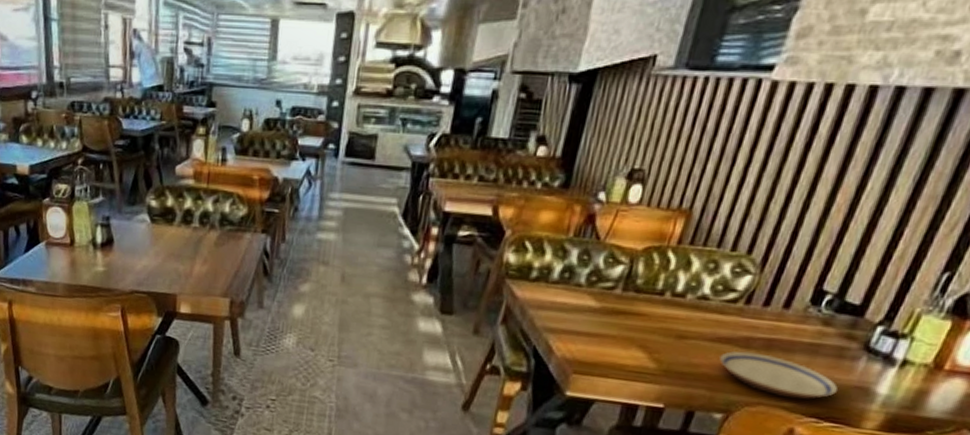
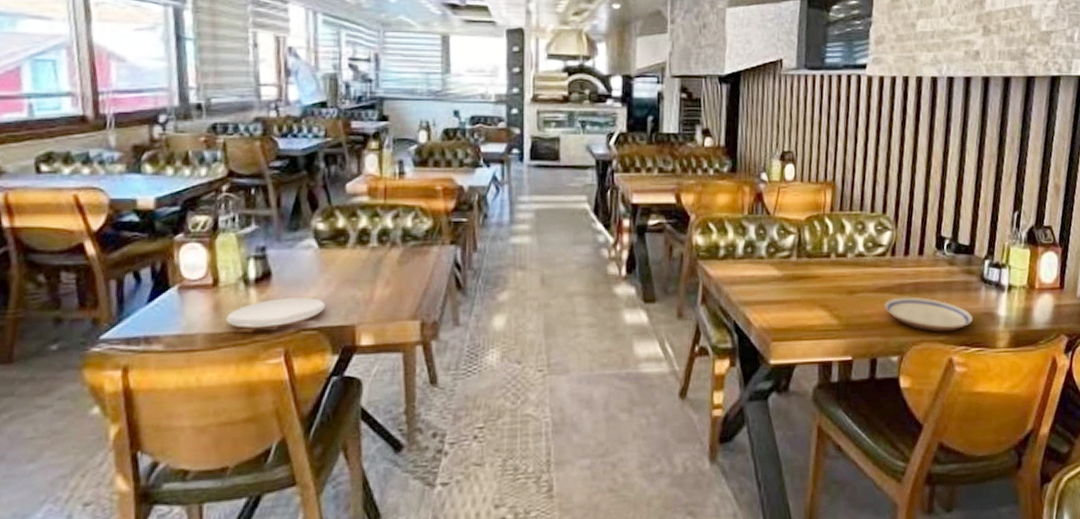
plate: none [79,262,154,287] -> present [226,297,326,329]

